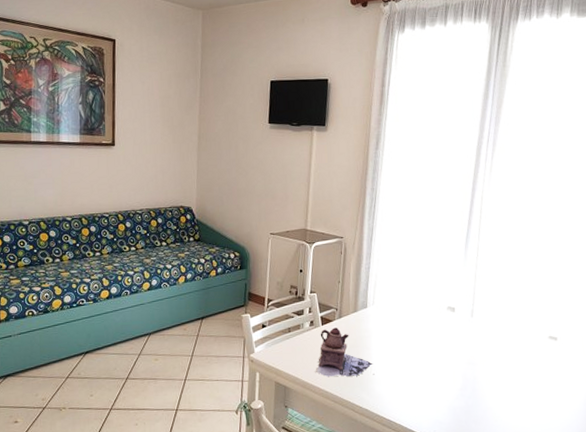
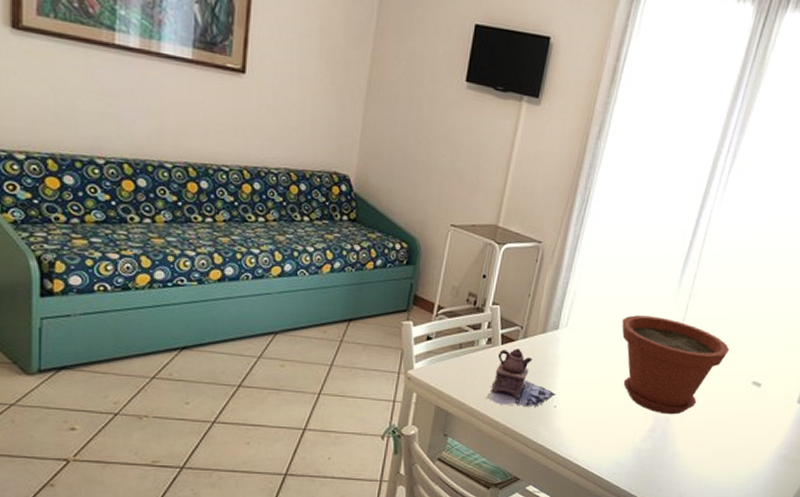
plant pot: none [420,287,521,373] -> present [622,315,729,415]

